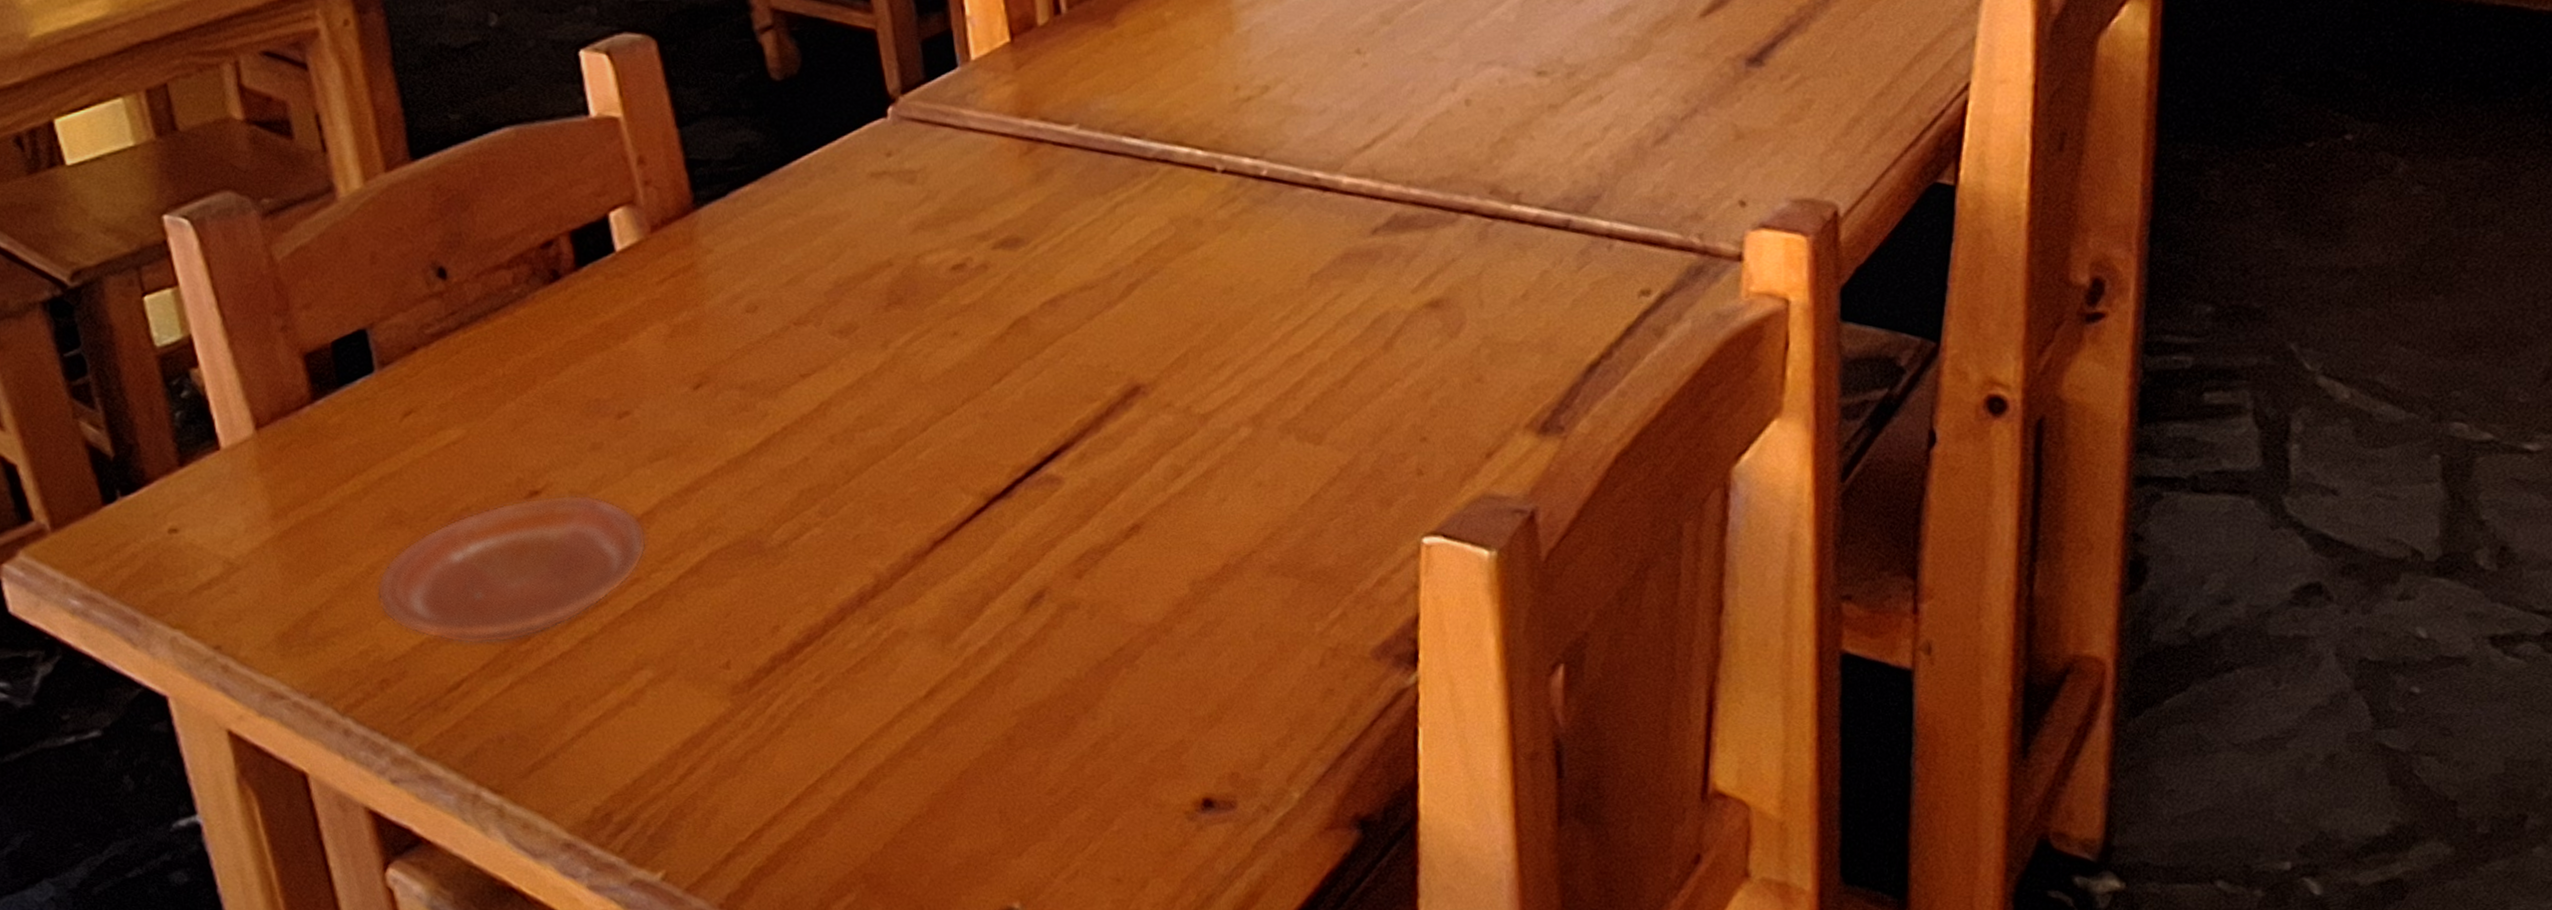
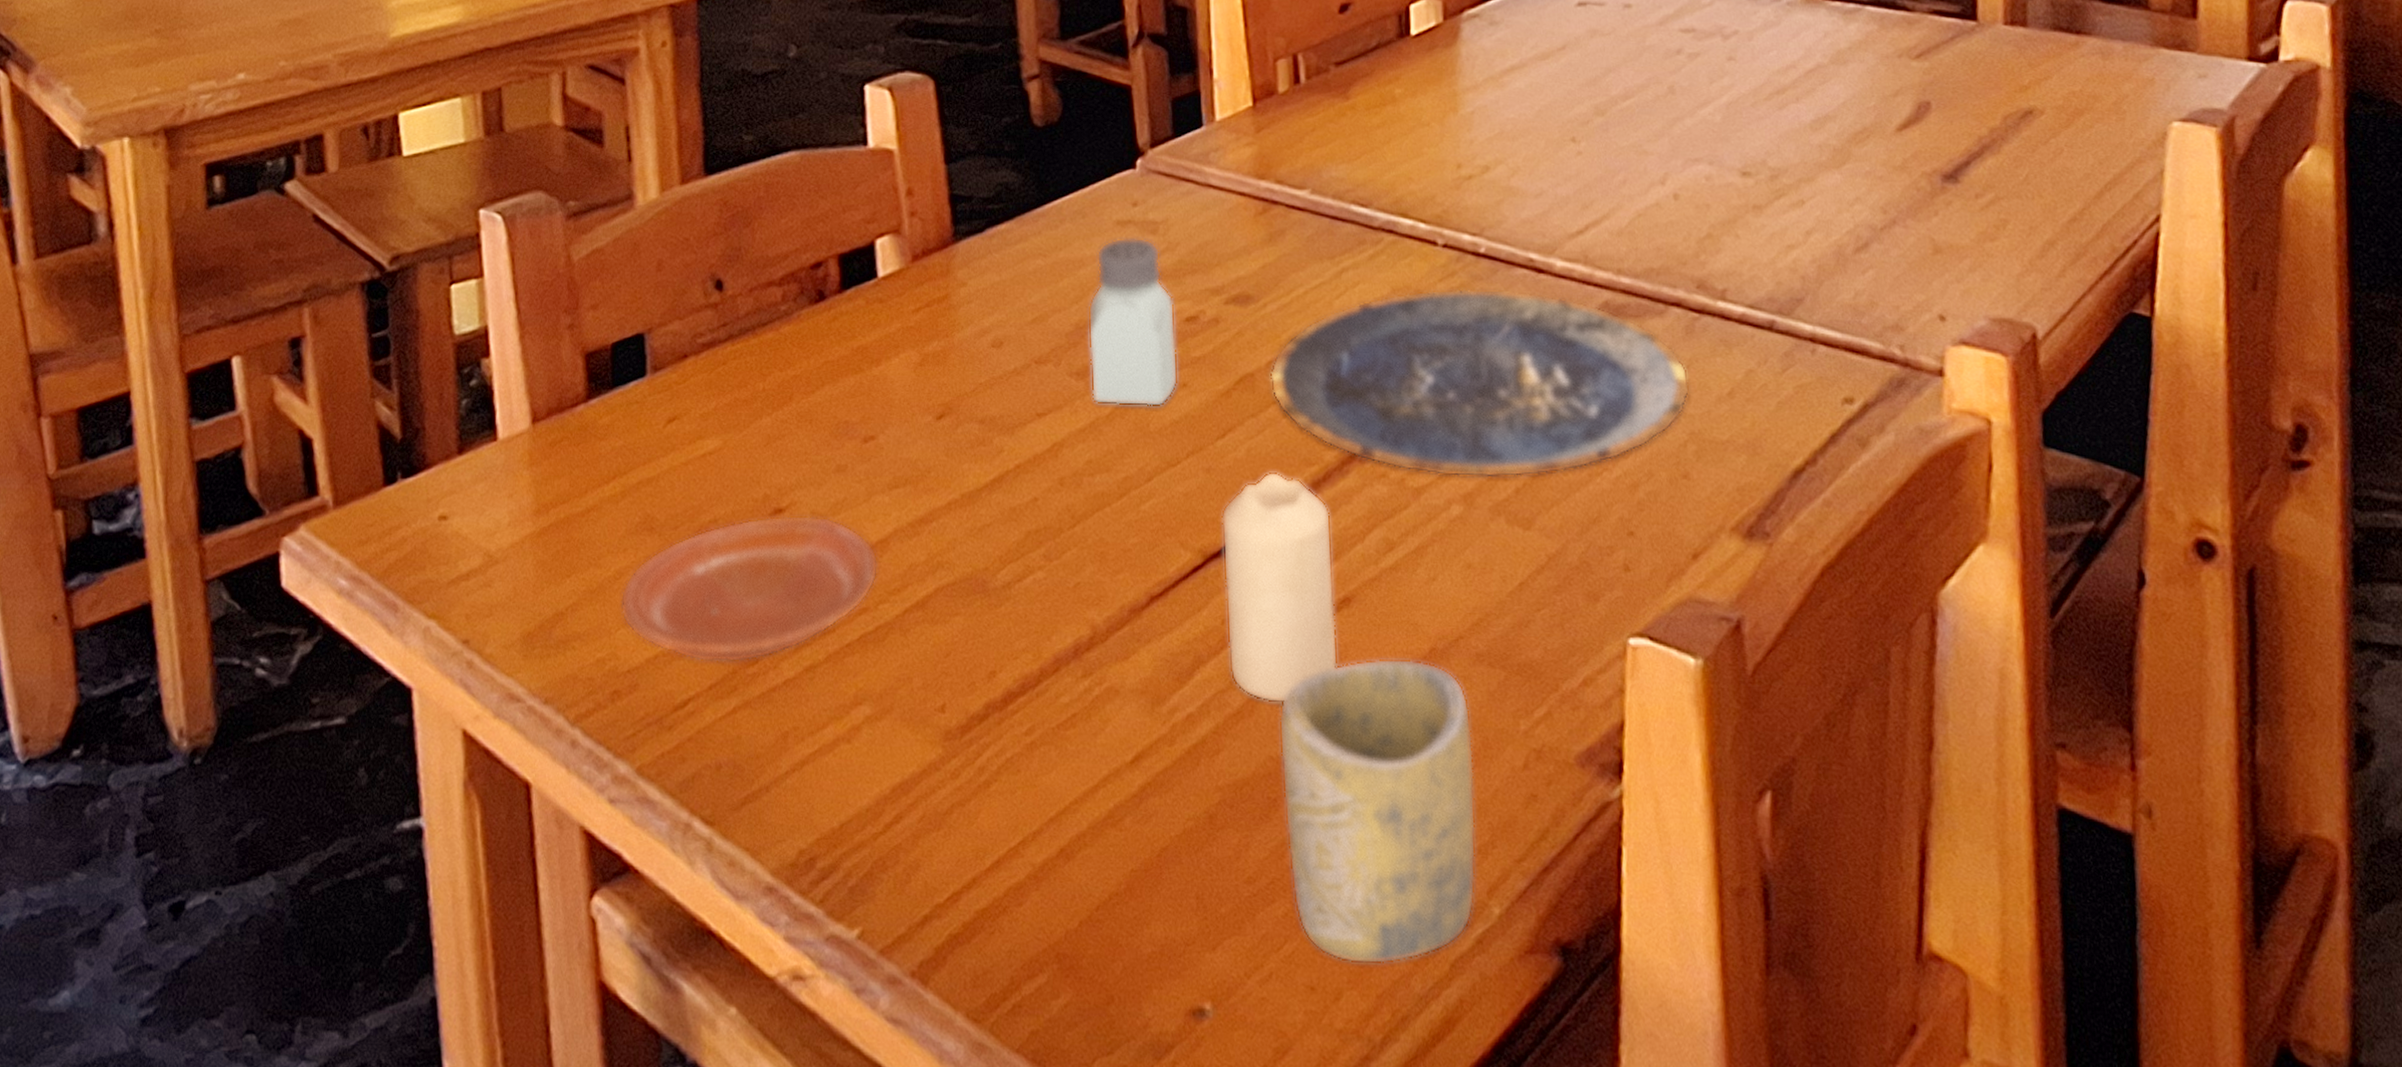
saltshaker: none [846,188,949,361] -> present [1088,237,1178,407]
candle: none [1002,410,1132,631] -> present [1221,471,1340,705]
plate: none [1044,210,1484,401] -> present [1269,288,1690,478]
cup: none [1072,576,1276,855] -> present [1279,658,1476,965]

